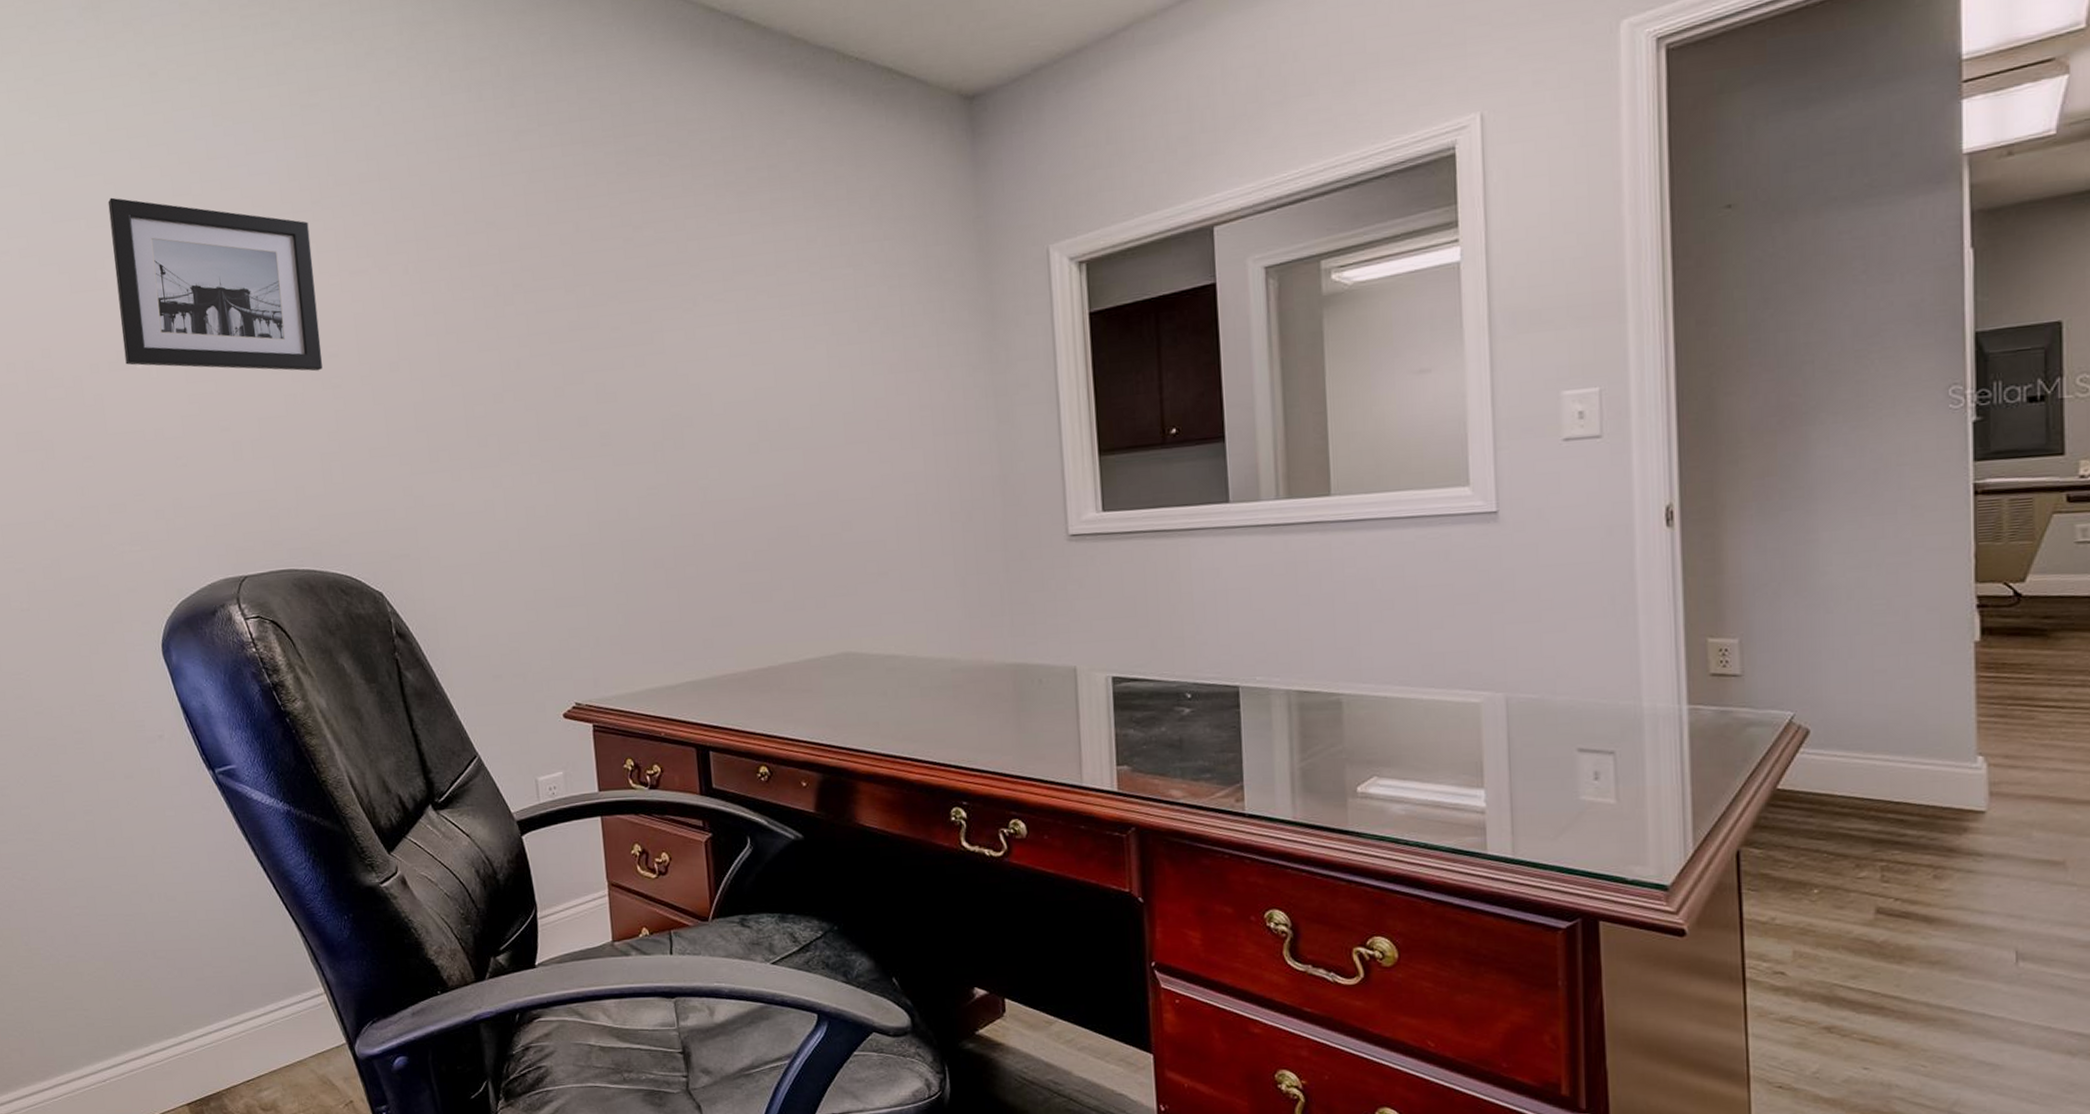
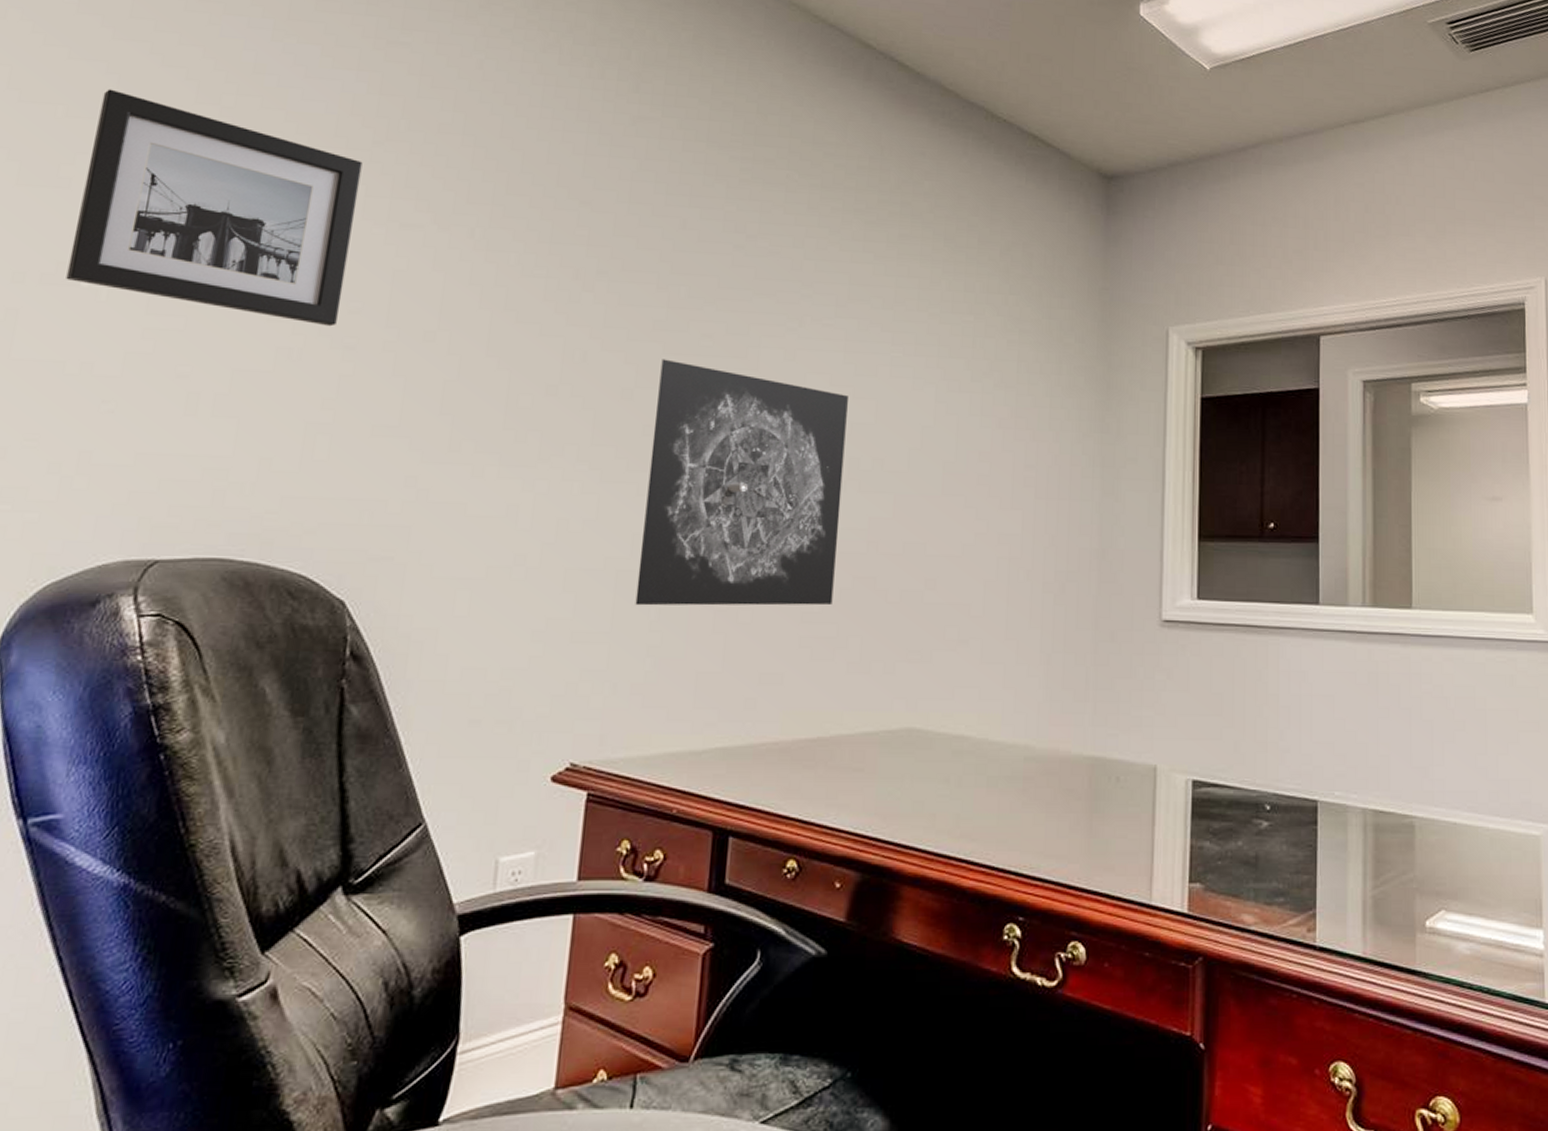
terrain map: none [582,355,763,572] -> present [635,359,848,606]

